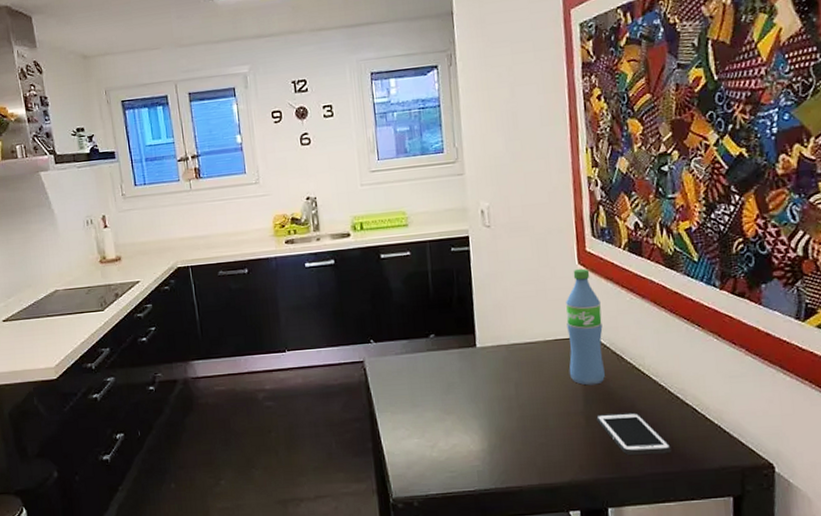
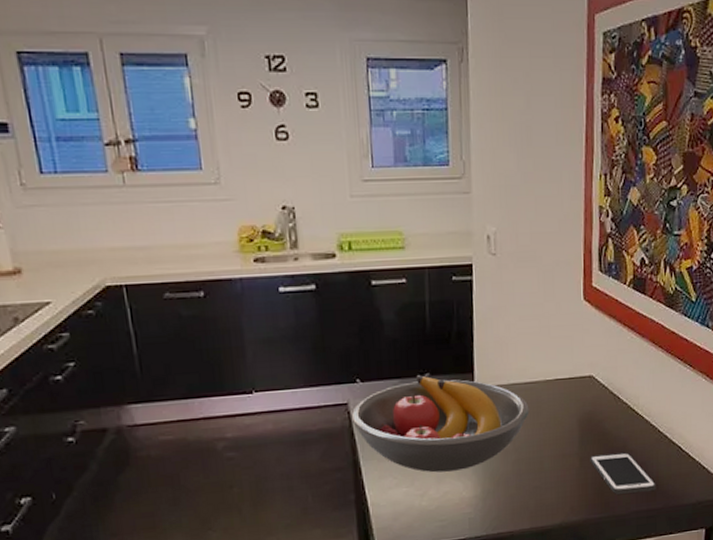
fruit bowl: none [366,336,531,426] -> present [351,375,530,473]
water bottle: present [566,268,605,386] -> none [567,304,603,426]

